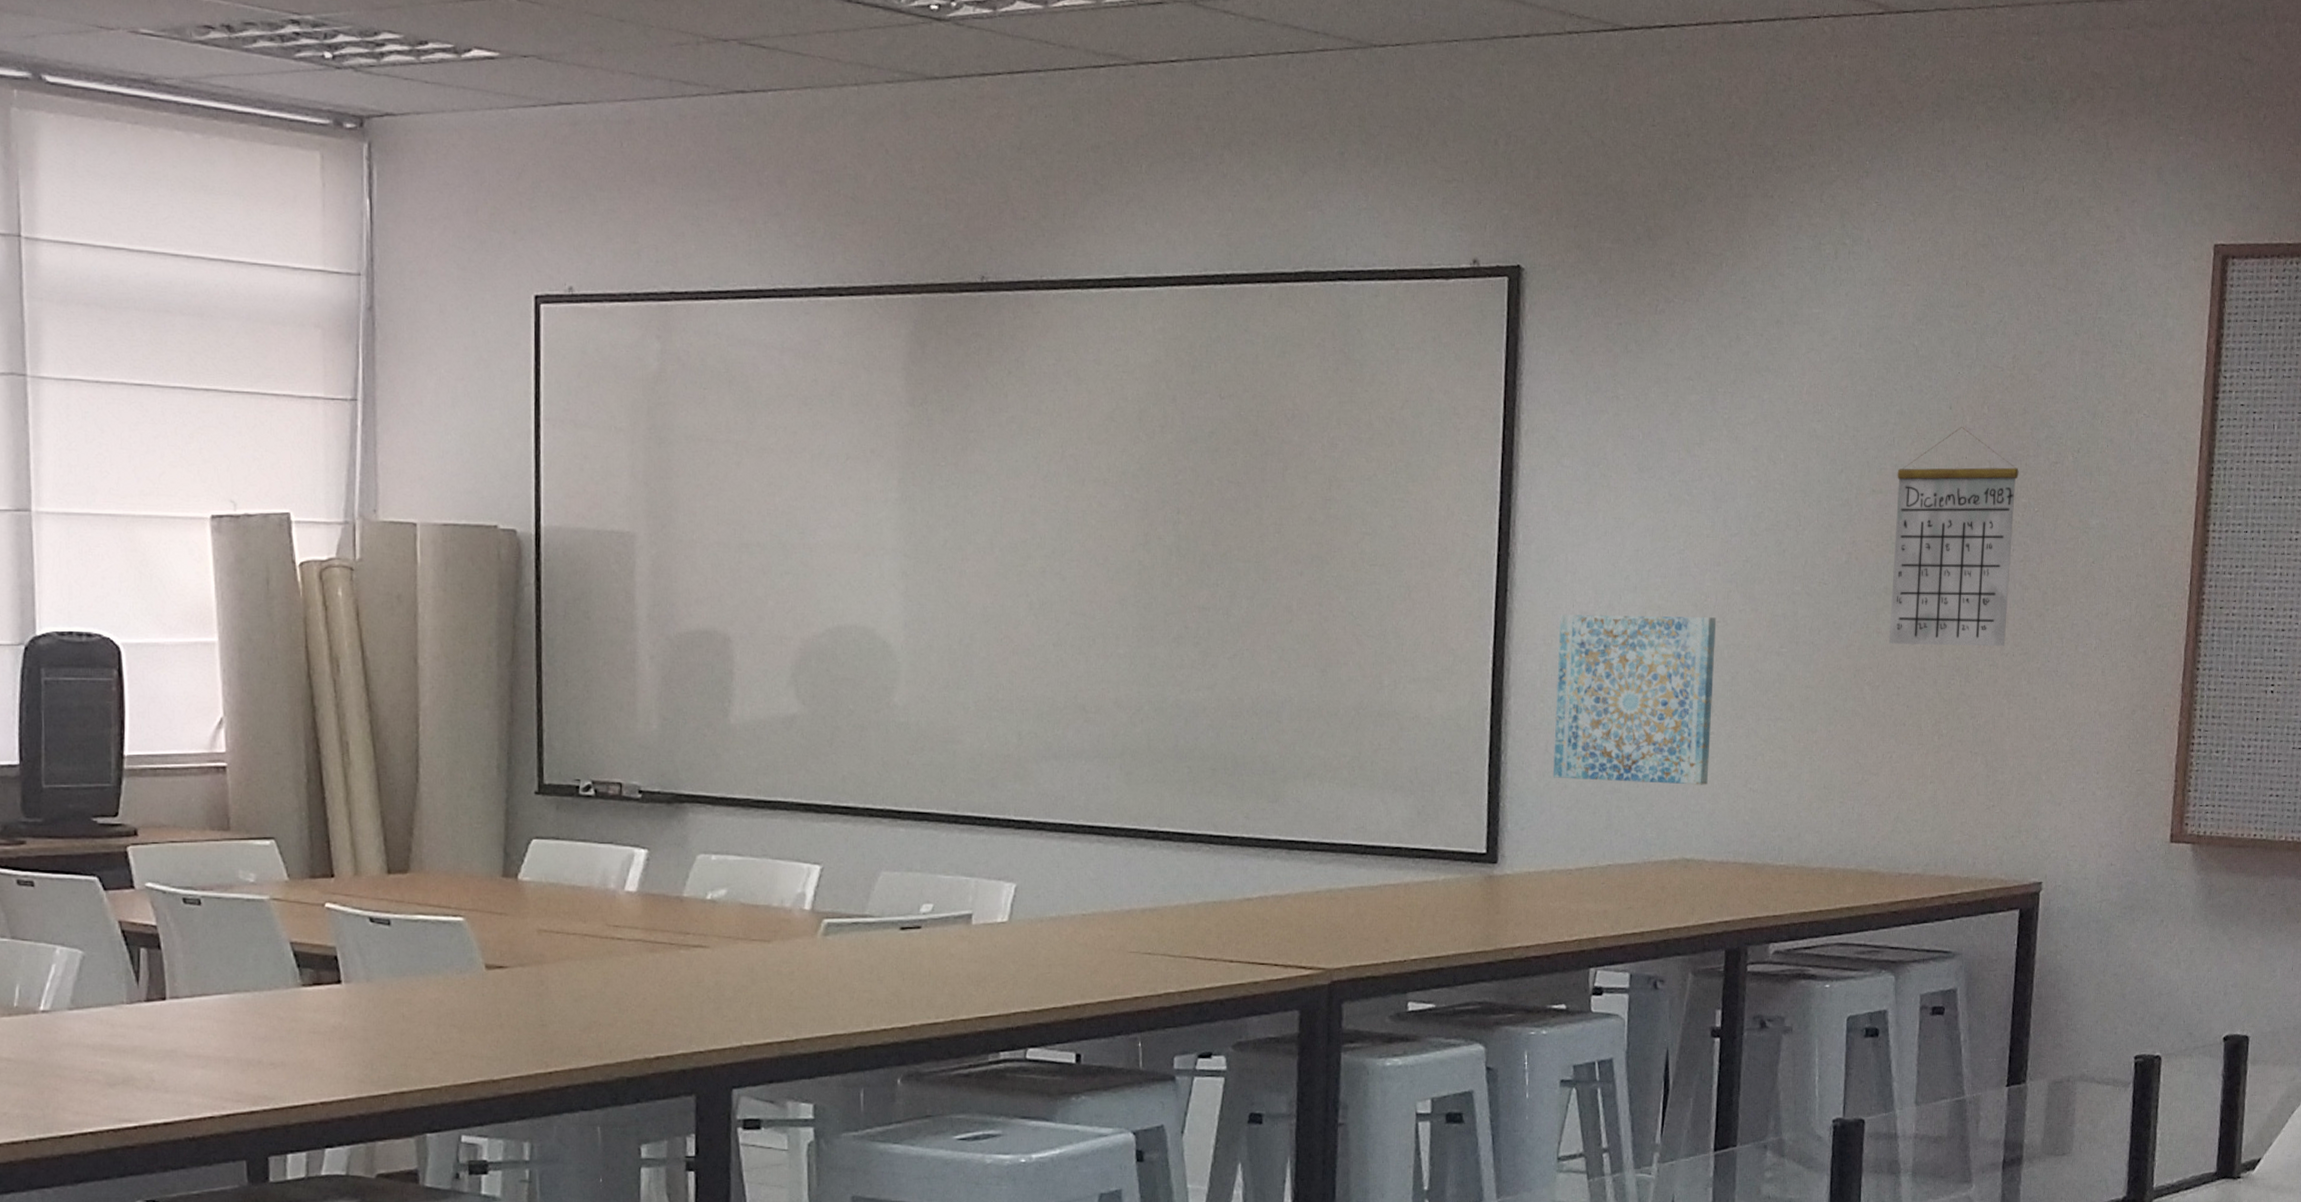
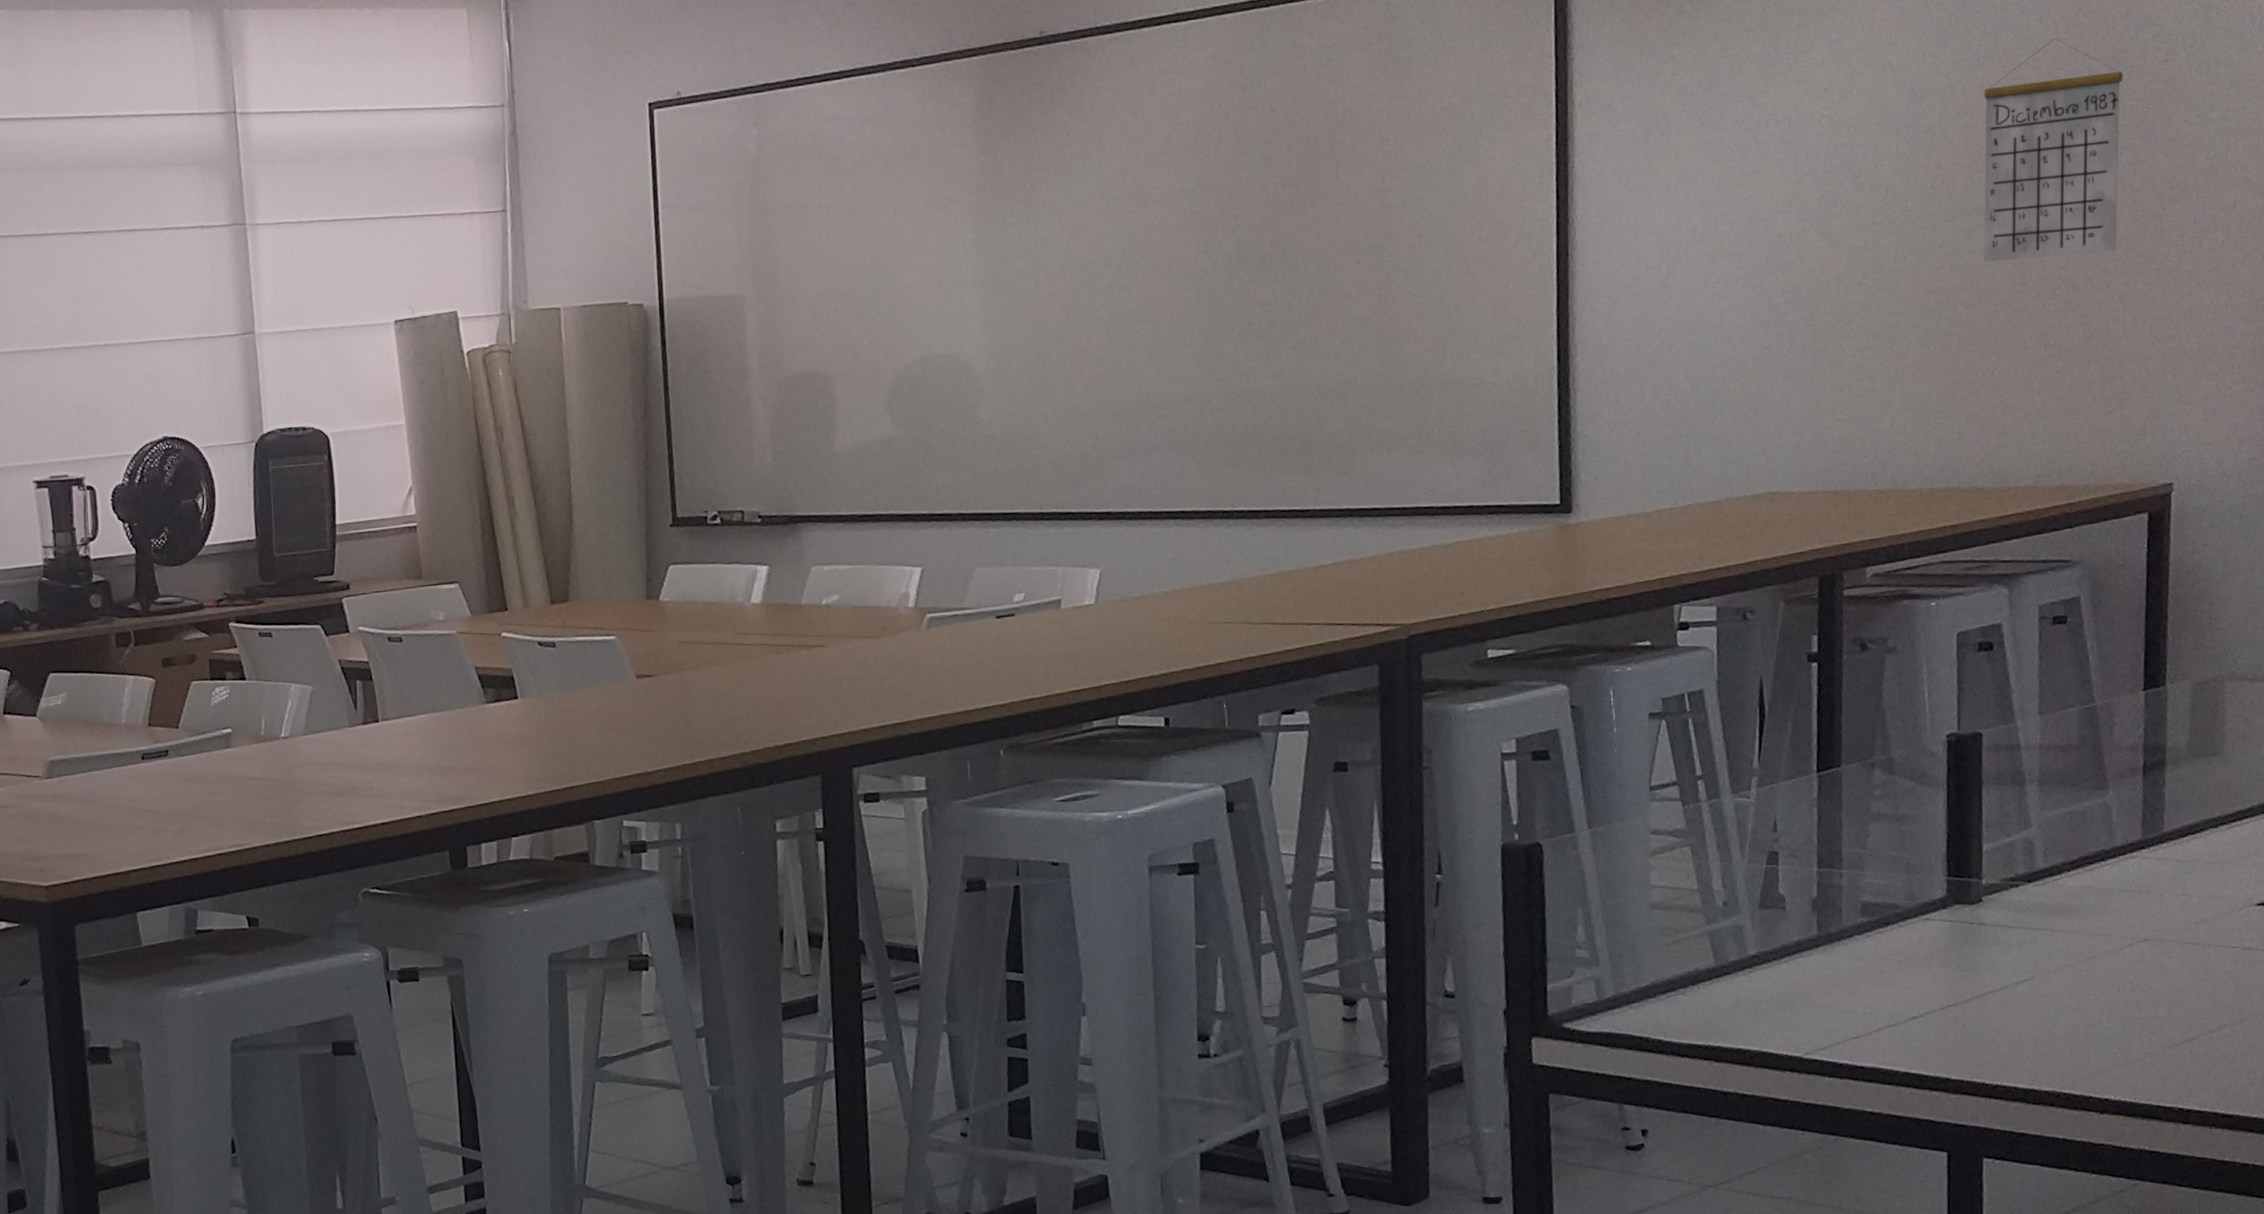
wall art: present [1552,614,1717,785] -> none [1624,257,1792,427]

